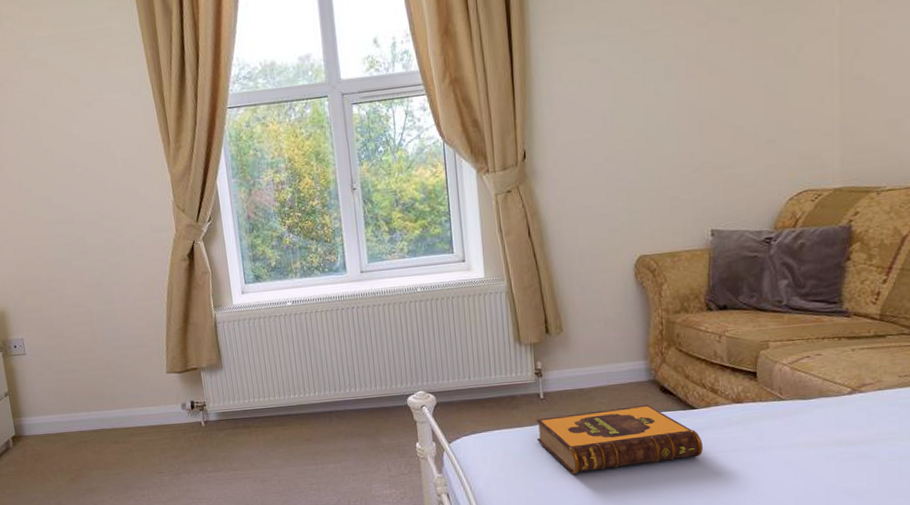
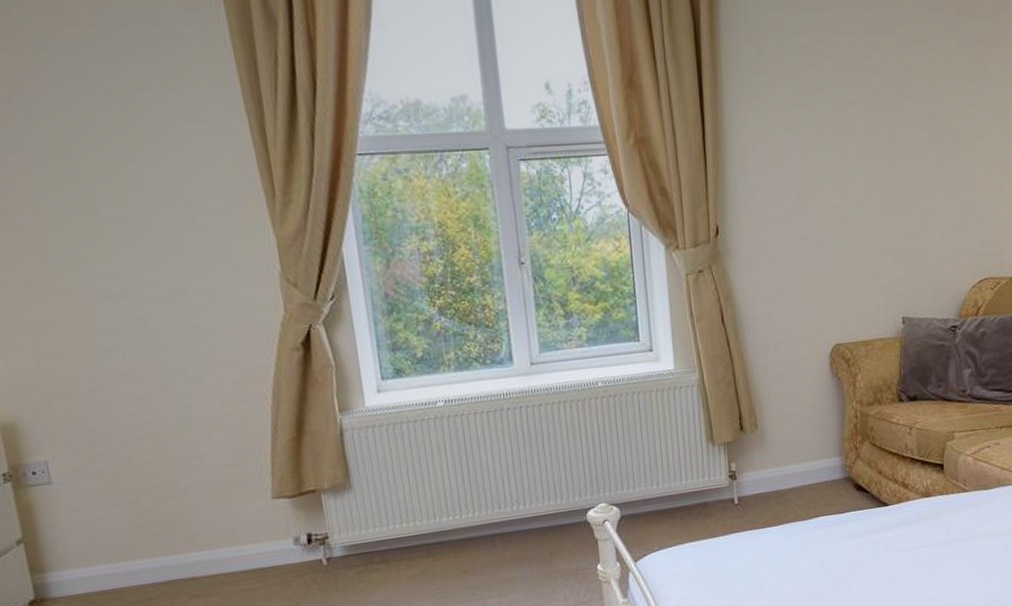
hardback book: present [536,404,703,474] -> none [730,503,895,585]

